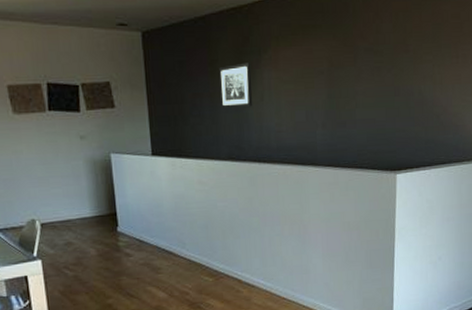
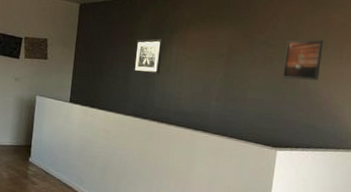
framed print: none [393,38,436,90] -> present [282,39,324,81]

